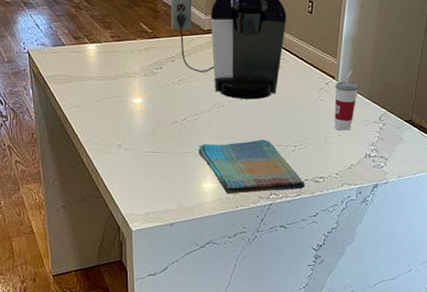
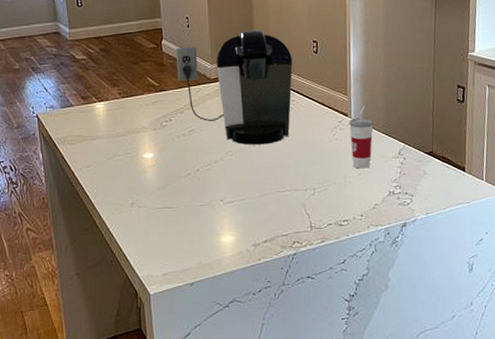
dish towel: present [198,139,305,194] -> none [214,185,329,246]

